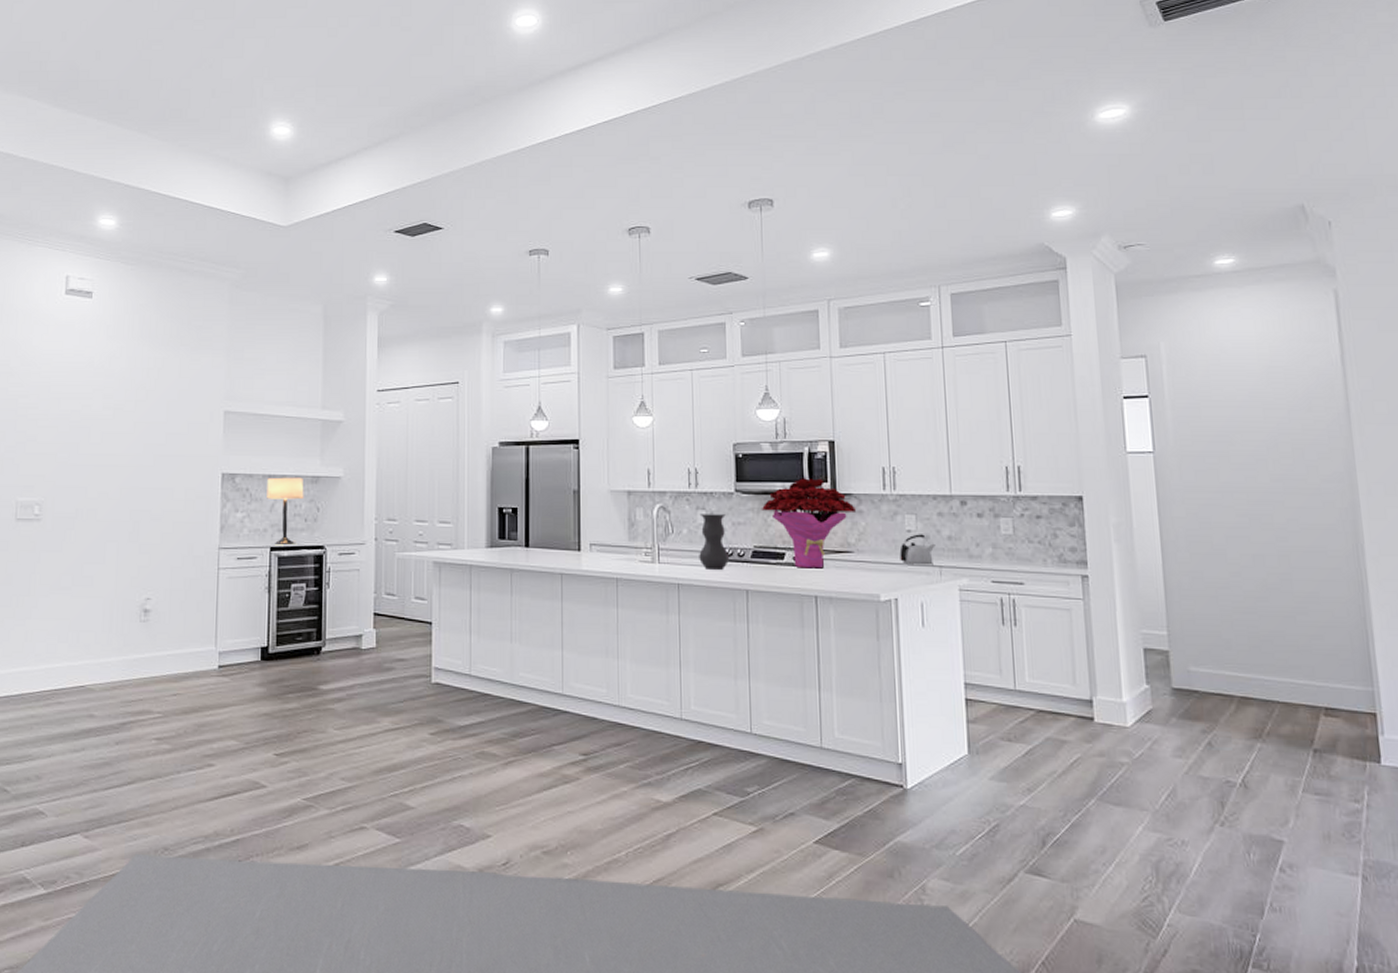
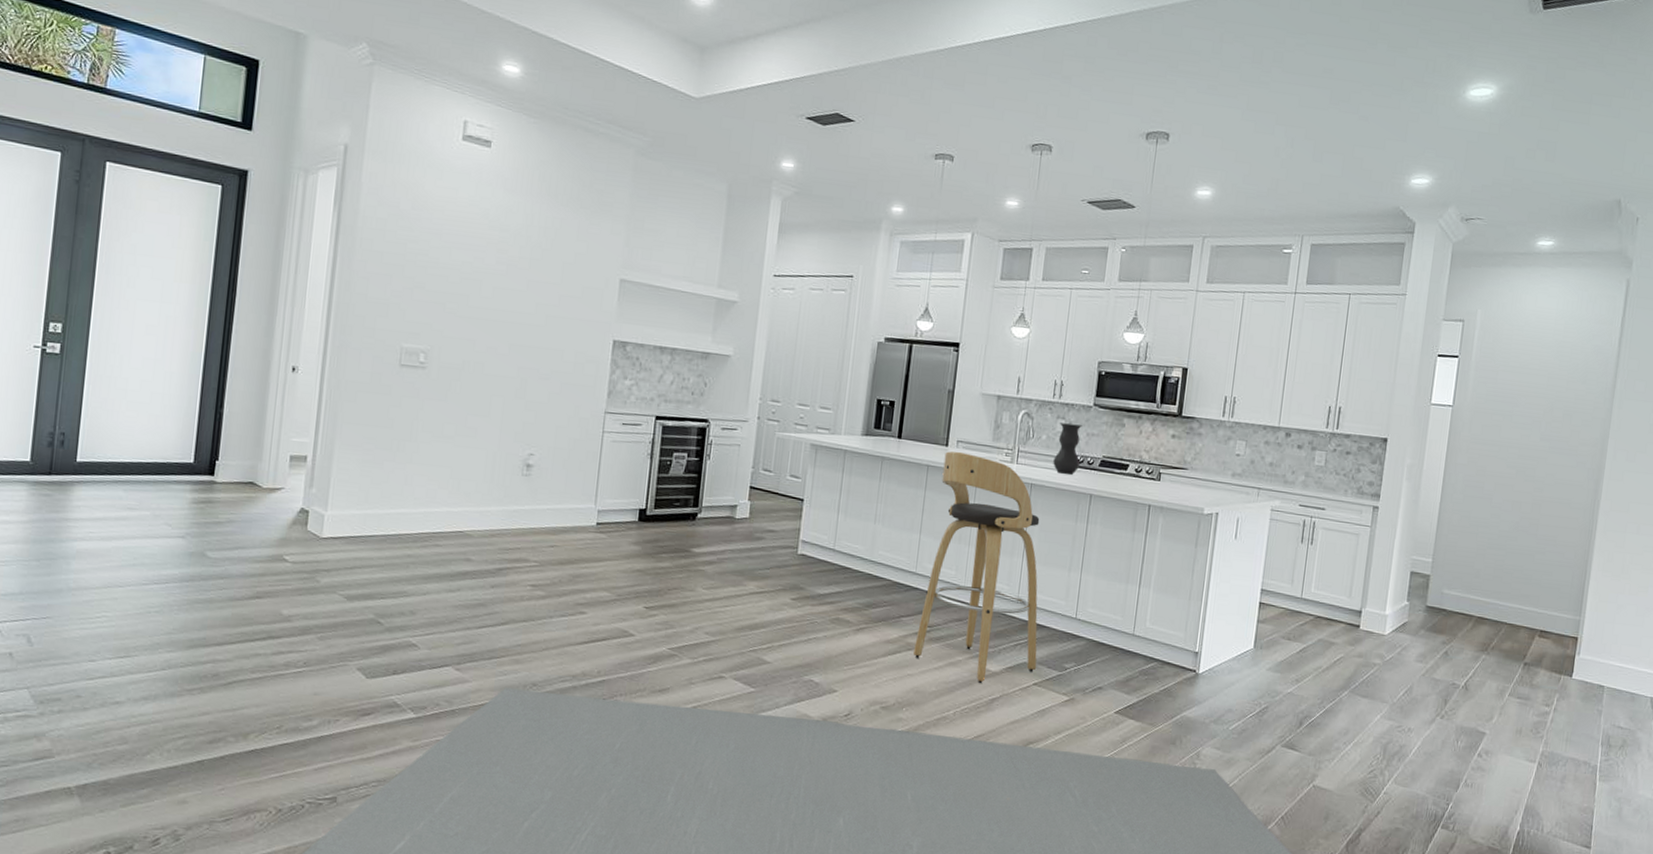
table lamp: present [267,477,304,545] -> none [656,349,694,416]
bar stool: none [571,555,714,818] -> present [913,451,1040,684]
flower bouquet: present [761,478,856,569] -> none [1114,399,1196,481]
kettle: present [899,534,935,566] -> none [1226,458,1258,487]

